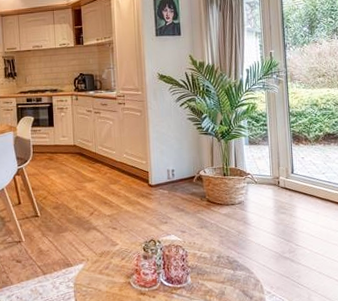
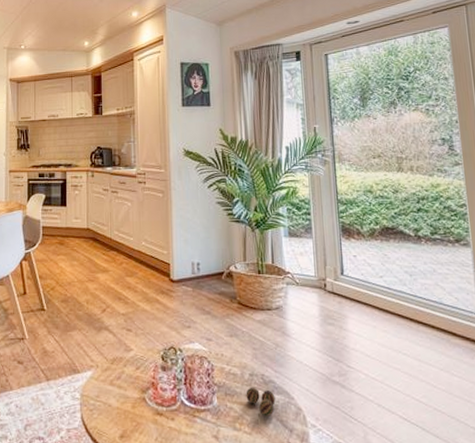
decorative ball: none [214,266,239,289] -> present [246,387,276,417]

